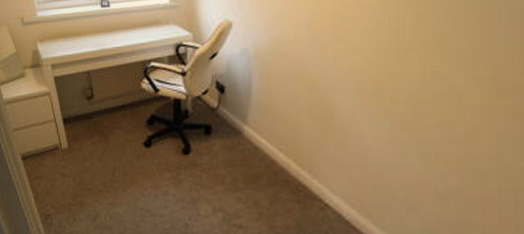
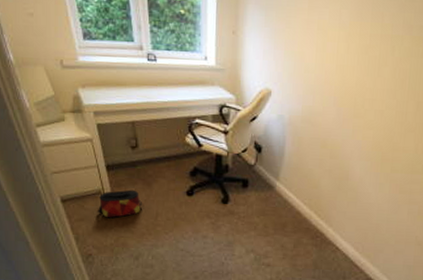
bag: none [55,143,100,175] -> present [97,189,143,219]

